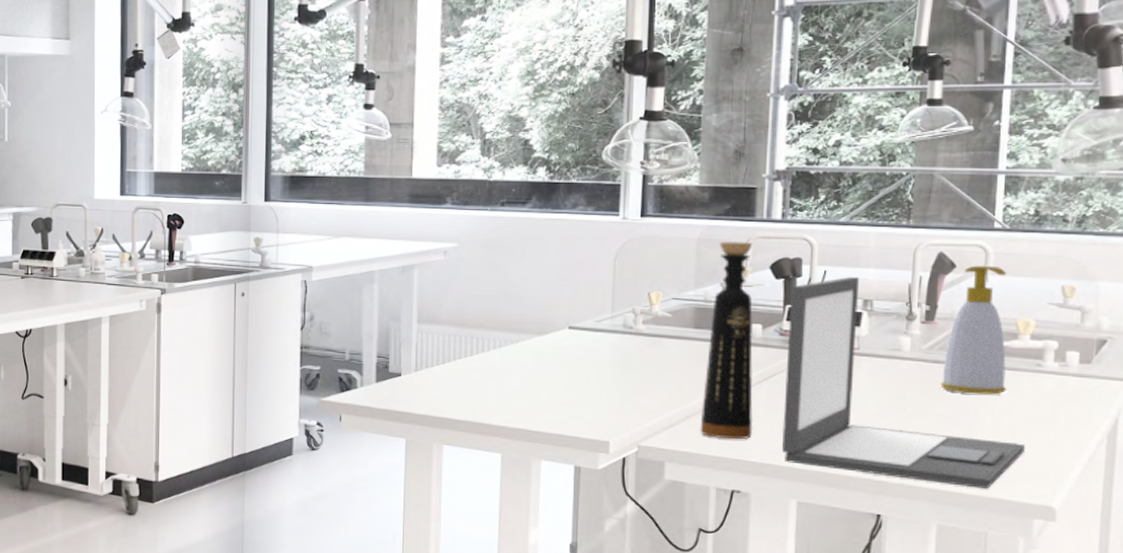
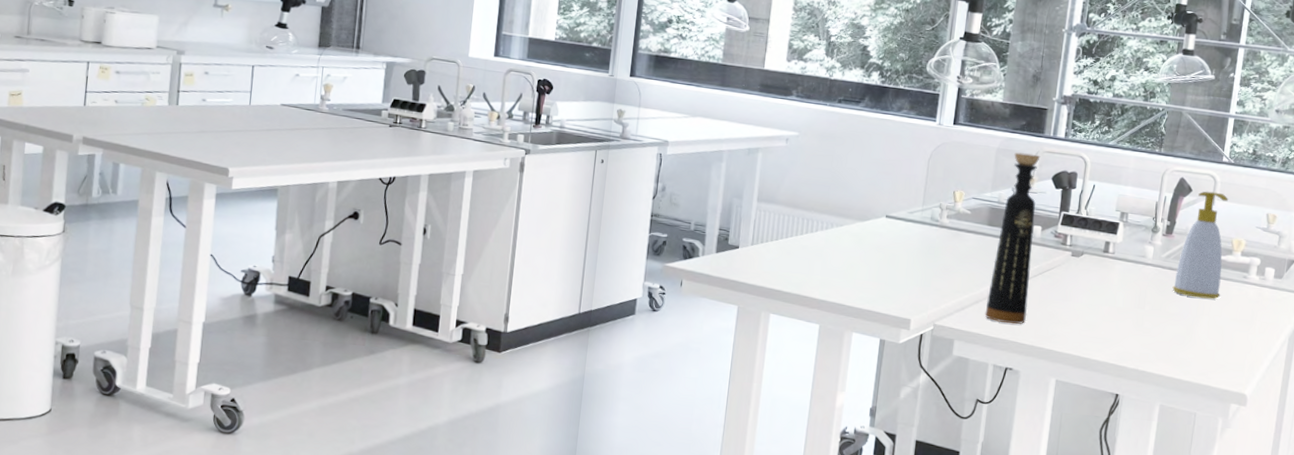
laptop: present [782,276,1026,490] -> none [1048,191,1230,377]

